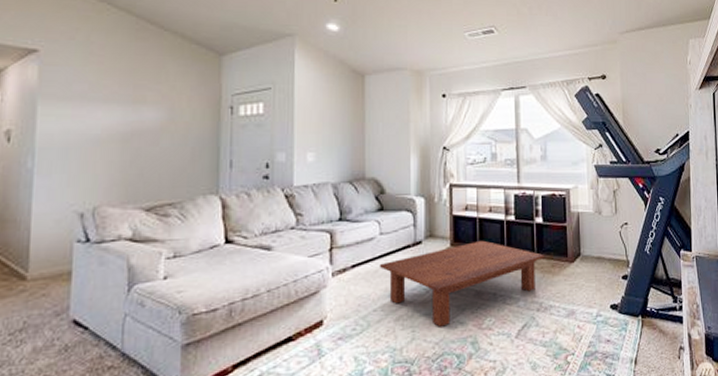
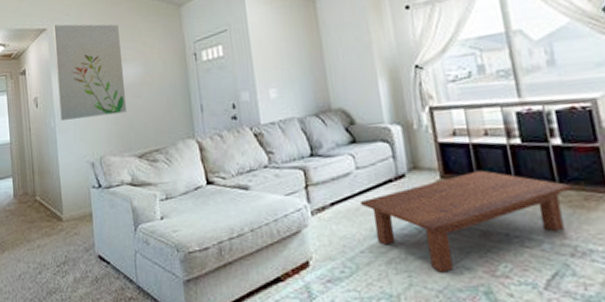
wall art: none [43,48,141,161] -> present [53,24,127,120]

